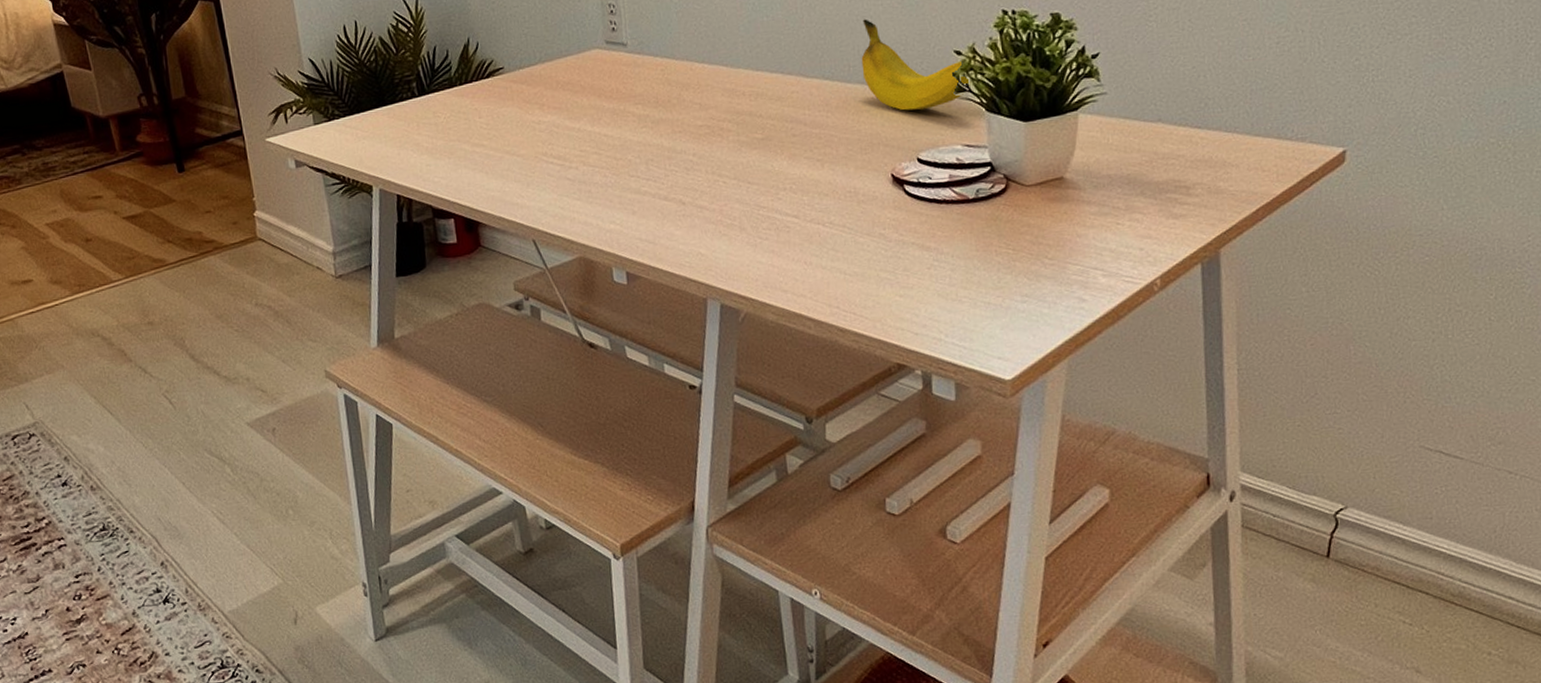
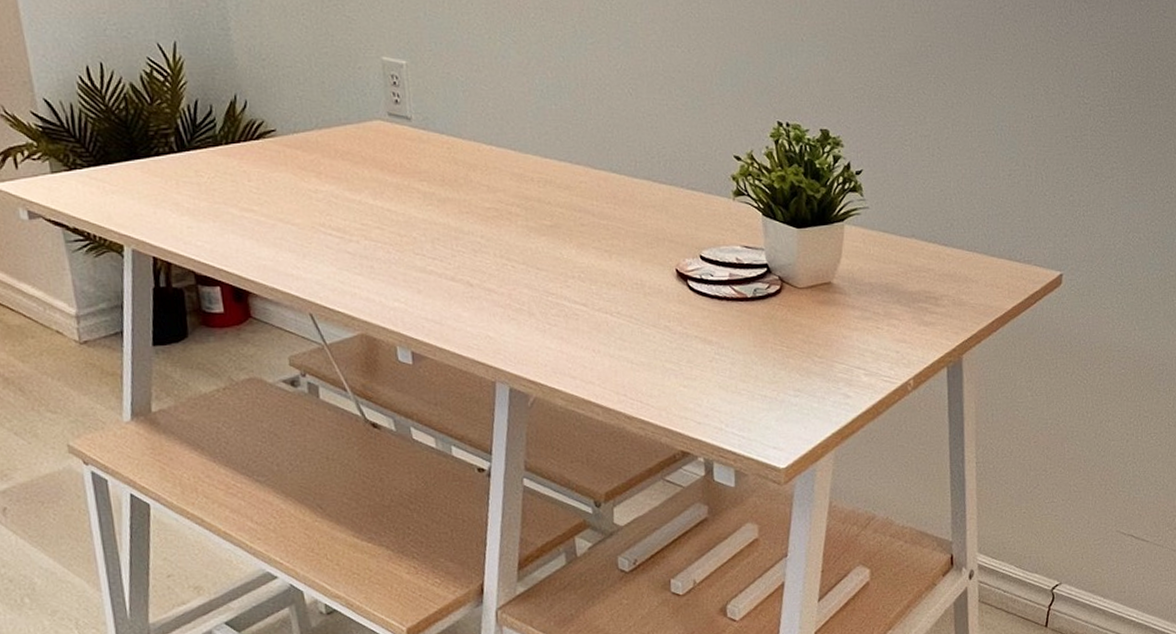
fruit: present [861,19,971,111] -> none [647,117,750,210]

